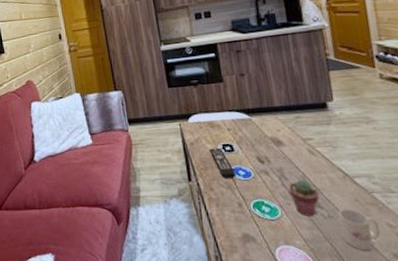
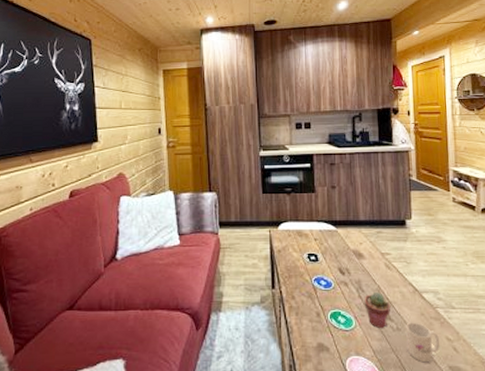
remote control: present [209,147,236,178] -> none [294,256,318,287]

